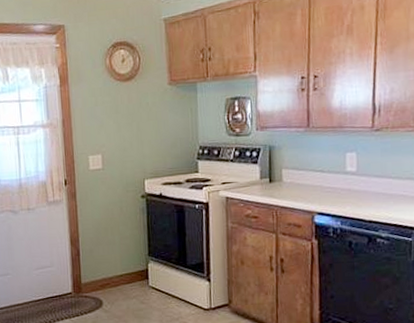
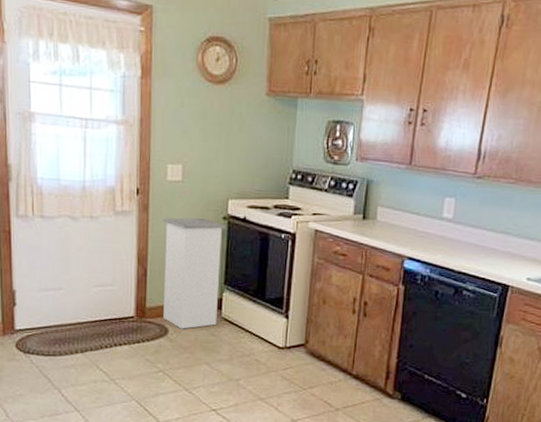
trash can: none [89,199,145,300] -> present [163,217,226,329]

